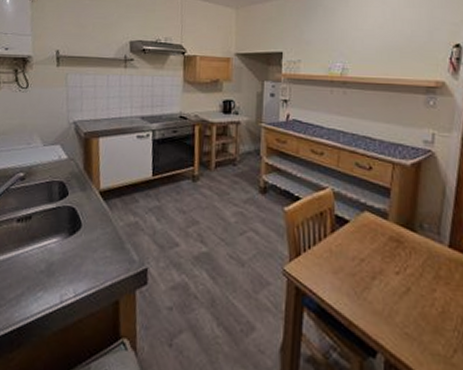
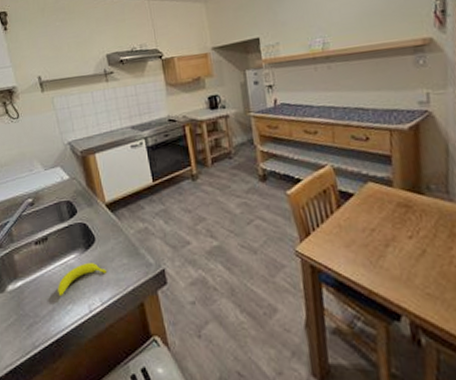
banana: none [30,249,86,281] -> present [58,263,106,297]

